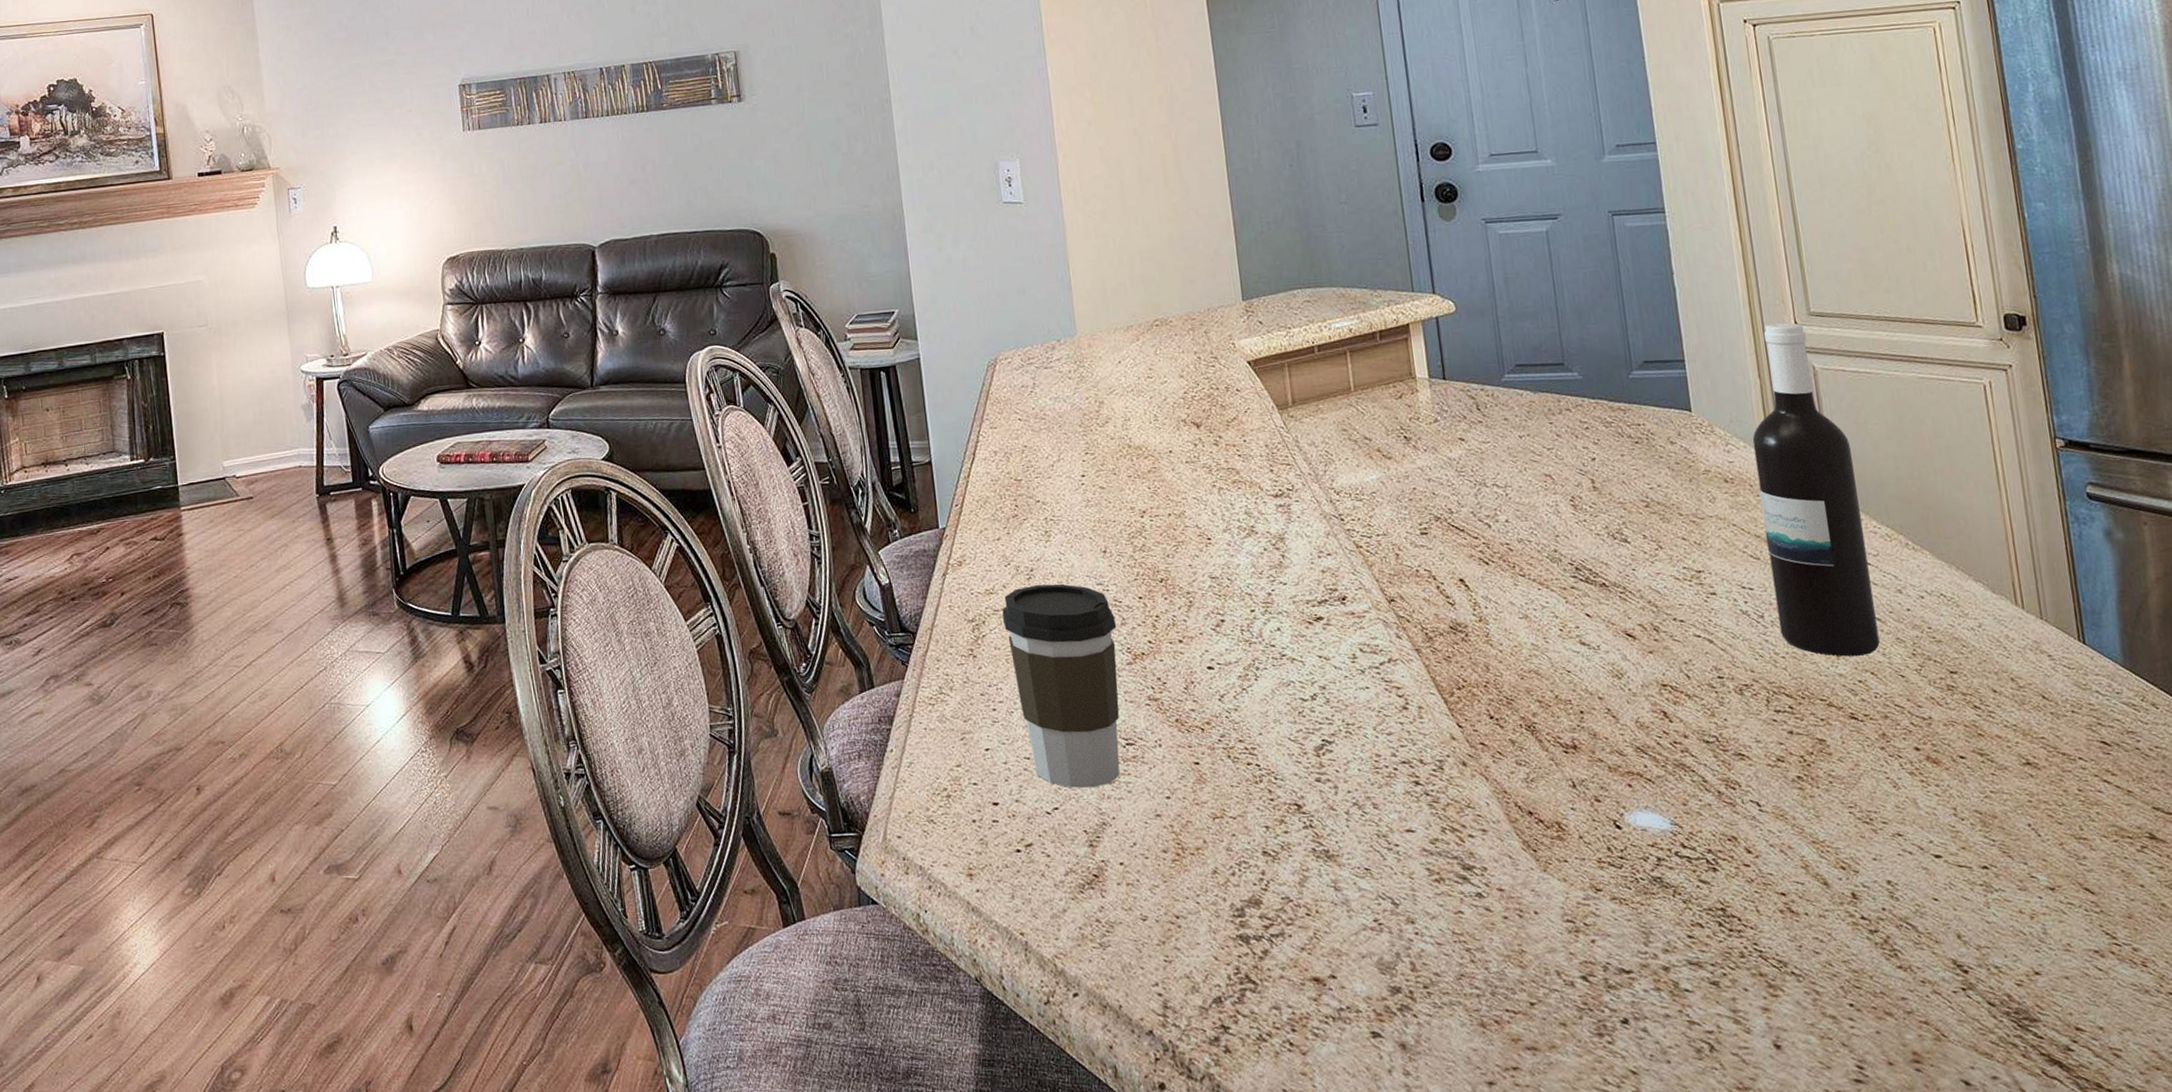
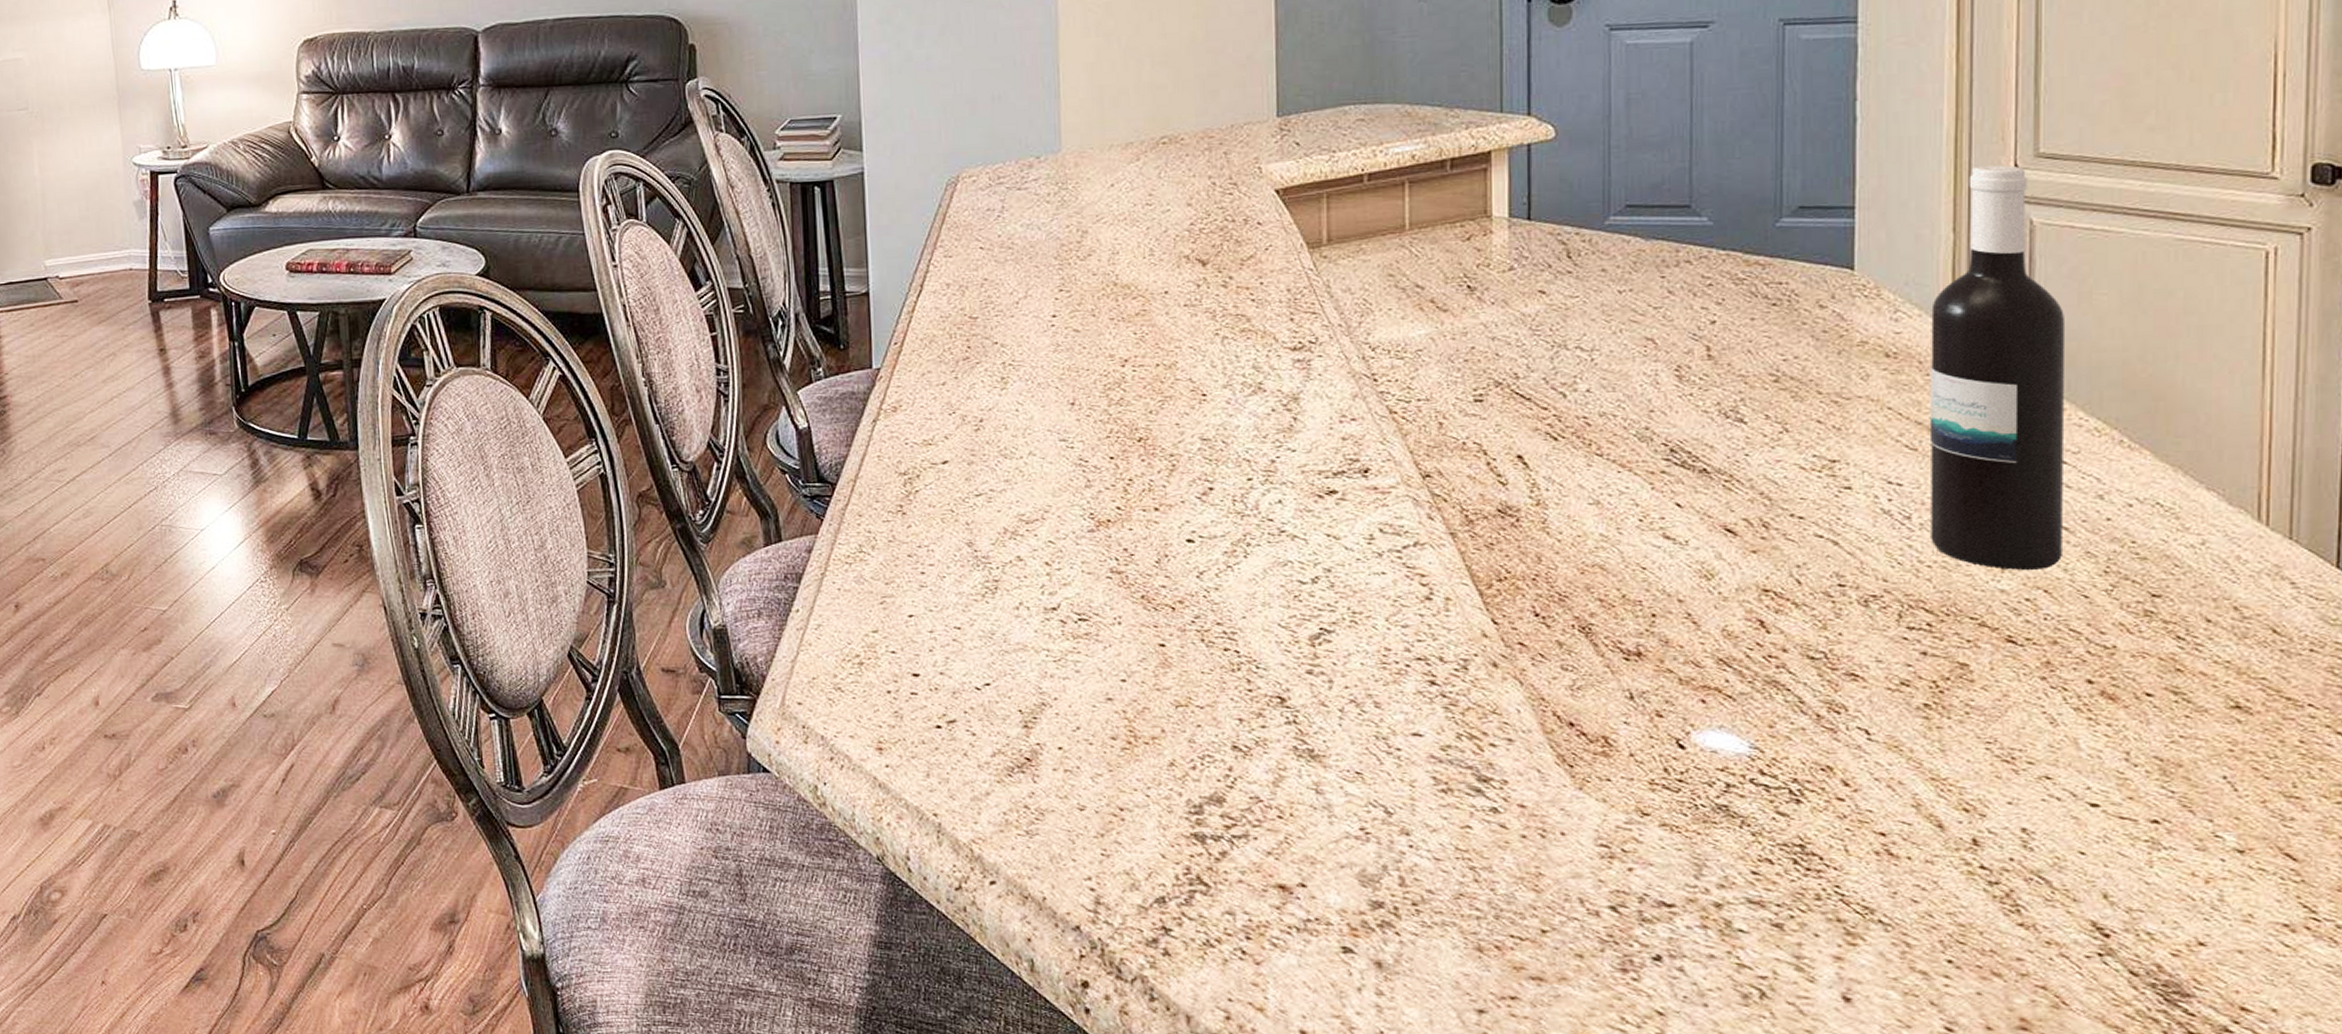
coffee cup: present [1002,583,1120,789] -> none [941,437,1080,665]

